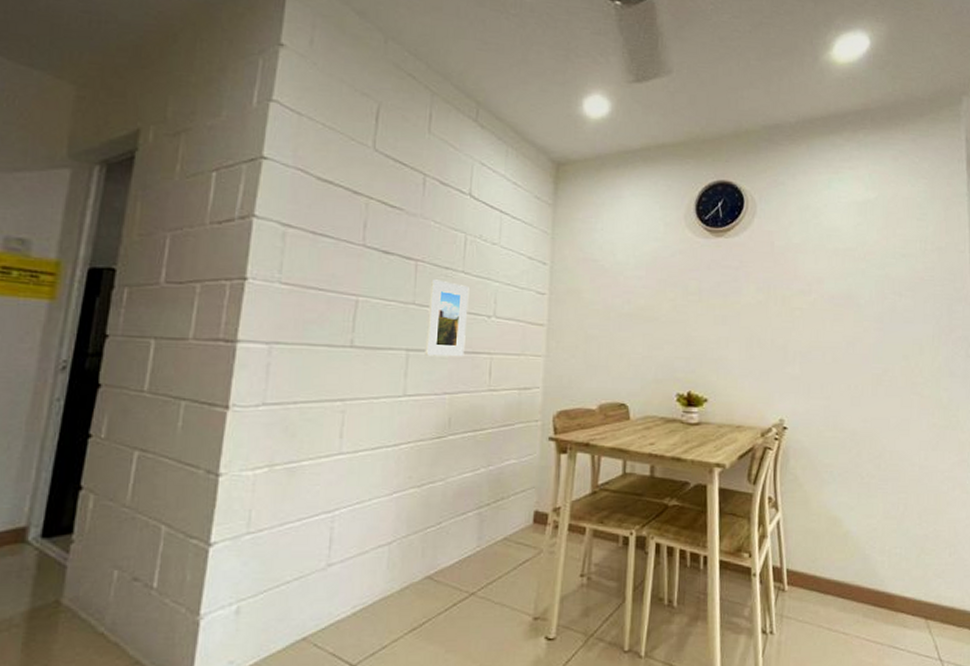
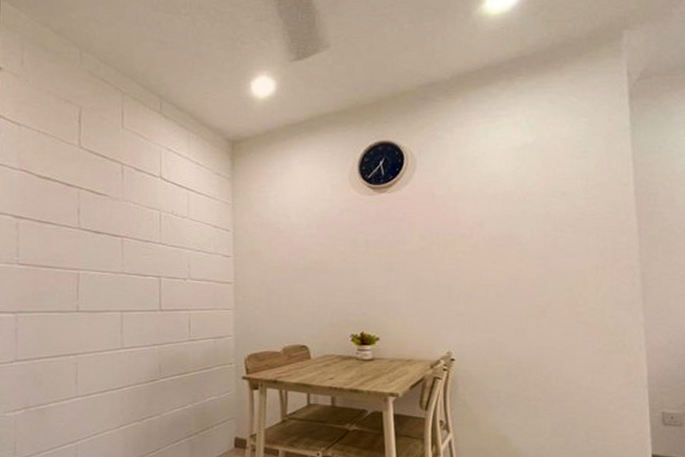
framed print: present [425,279,469,357] -> none [135,251,167,315]

